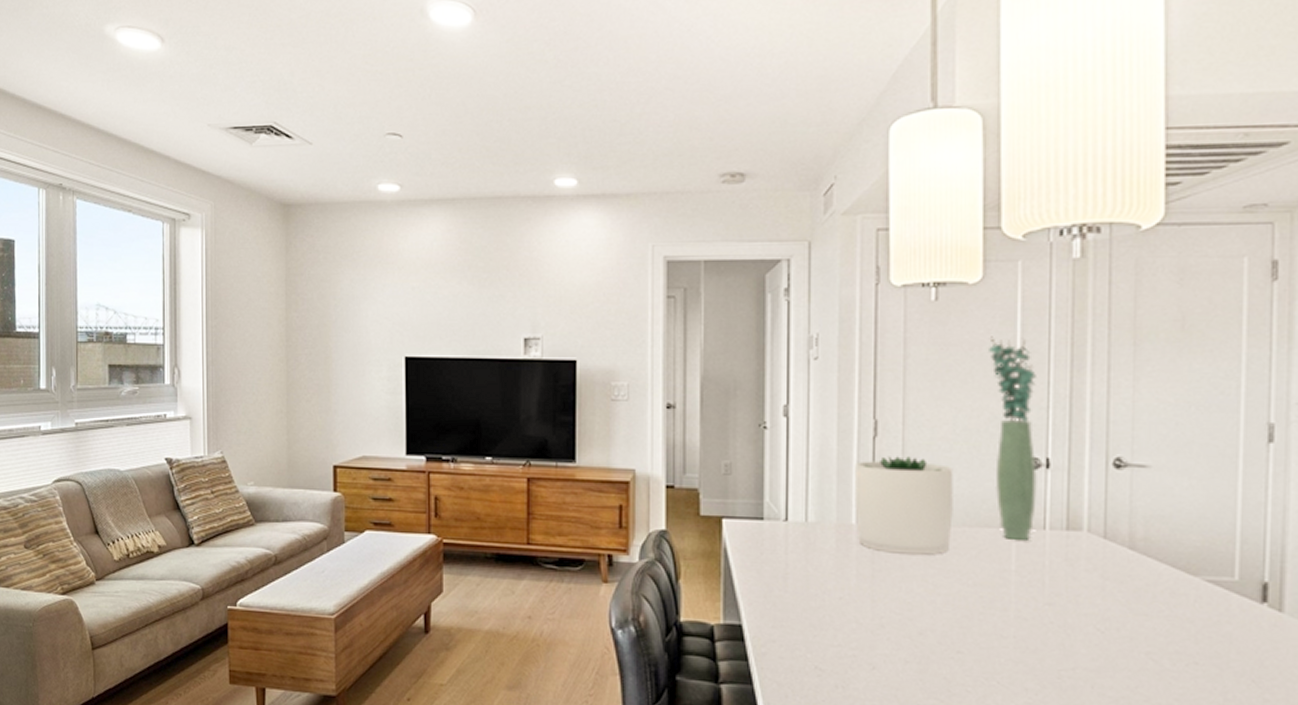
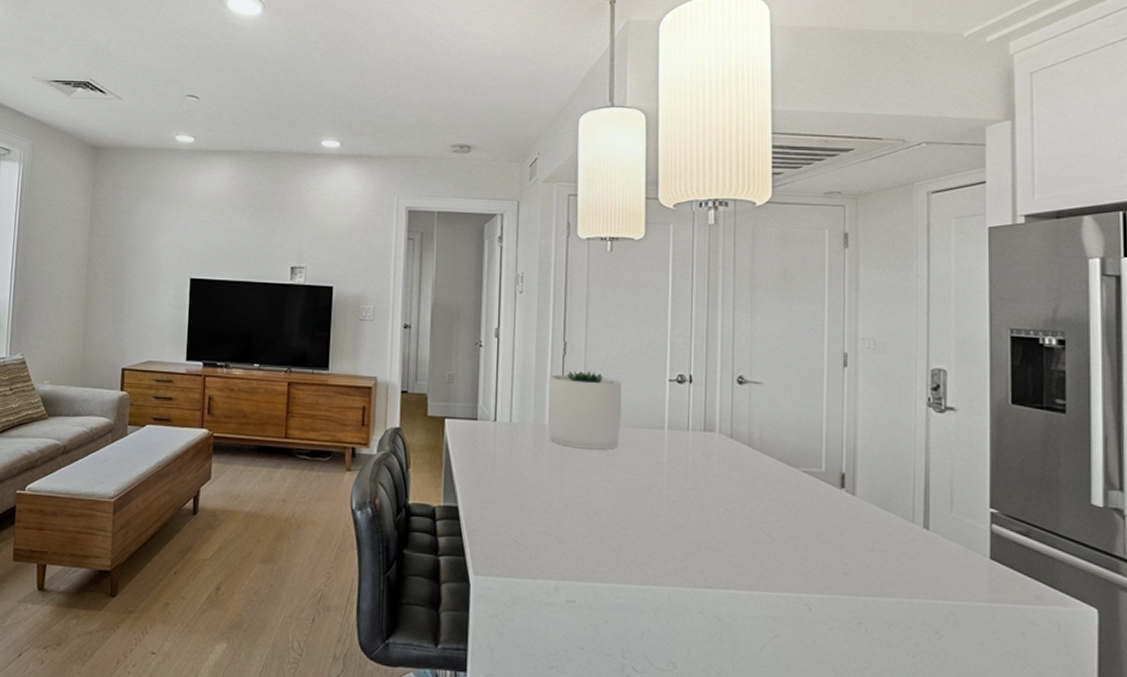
vase: present [989,336,1037,542] -> none [649,280,683,440]

